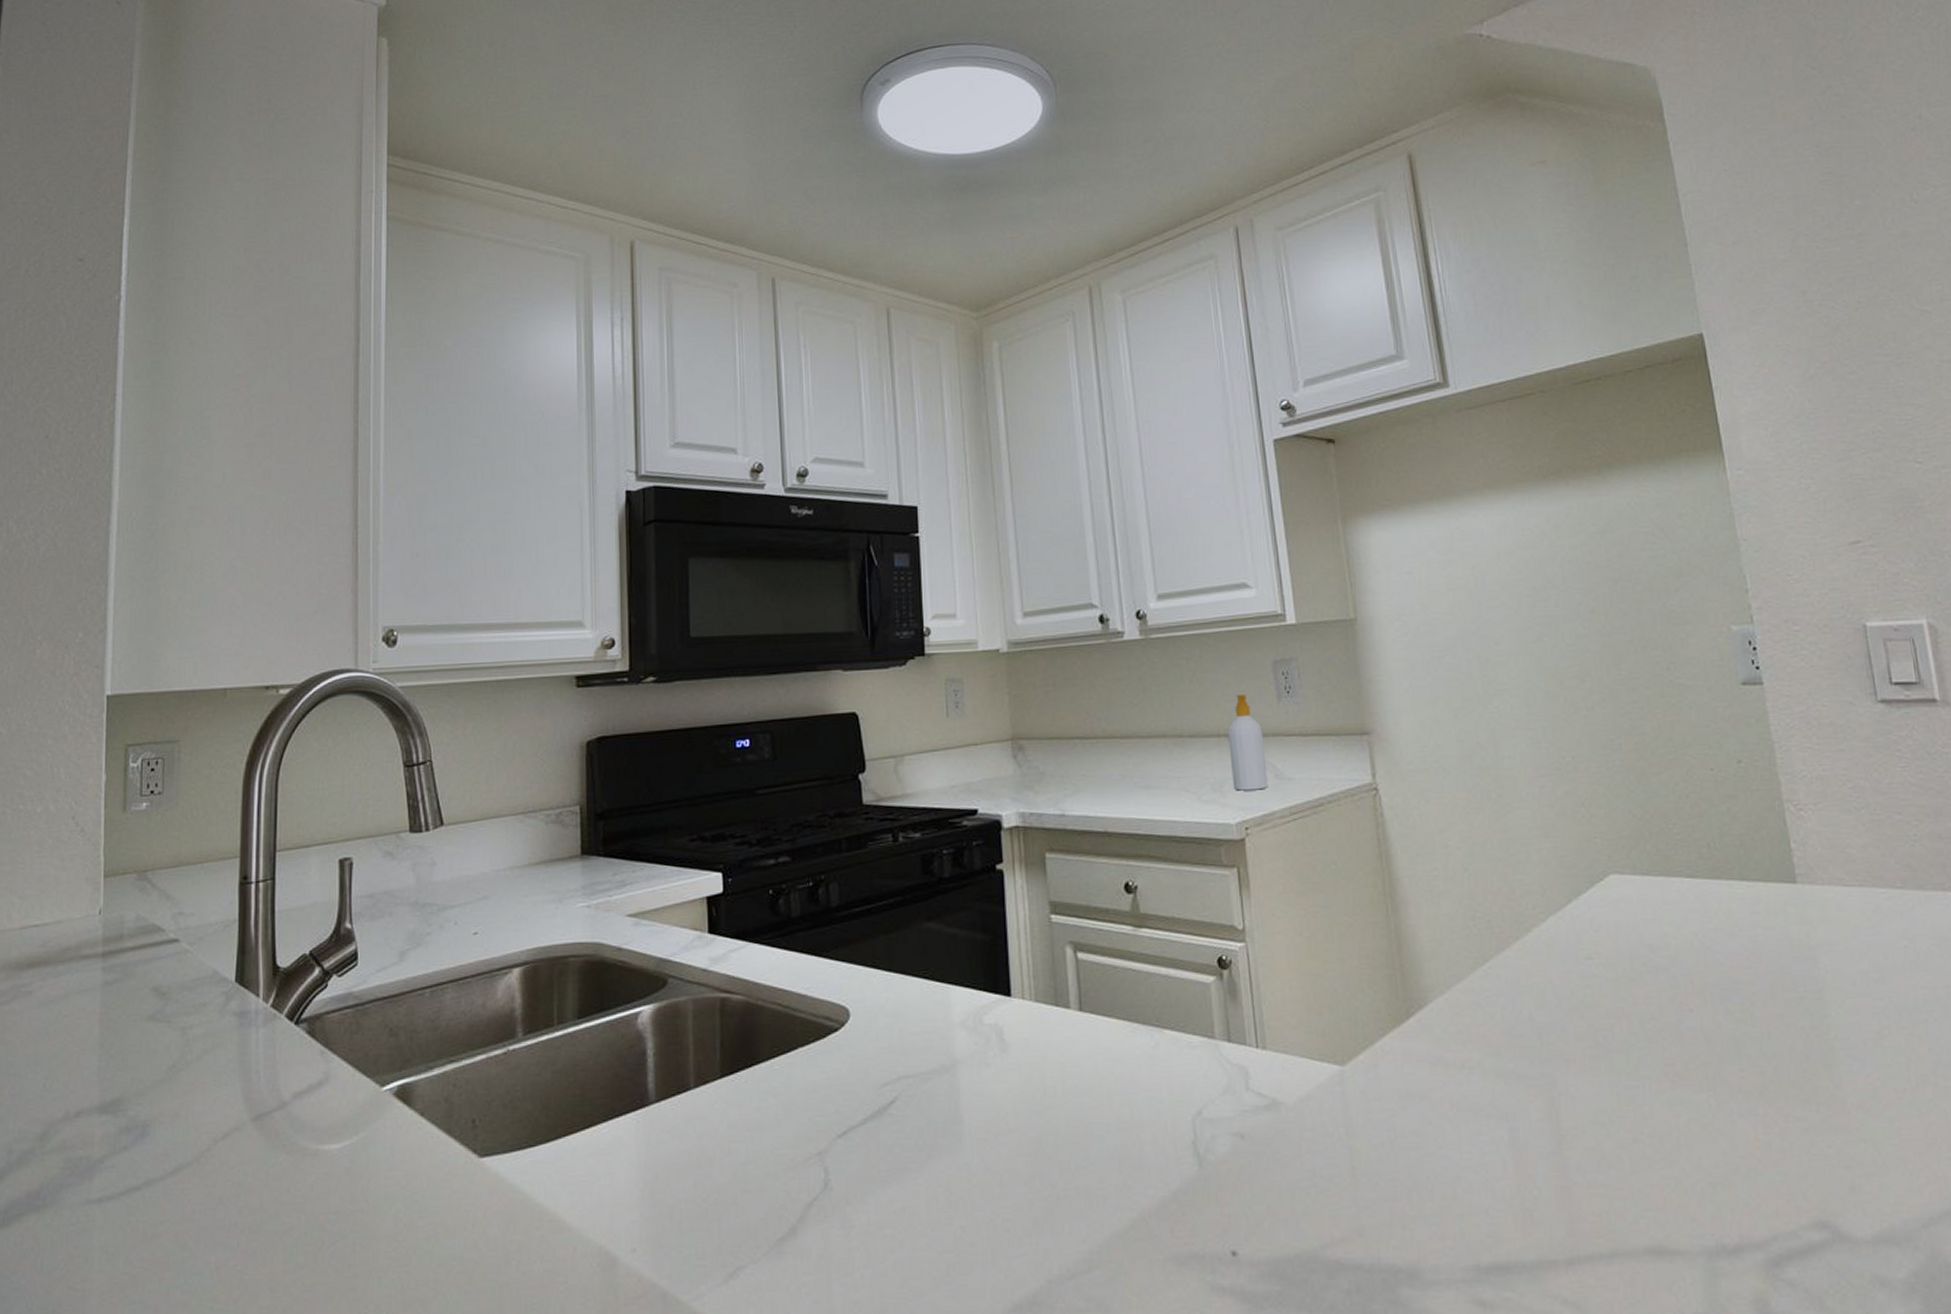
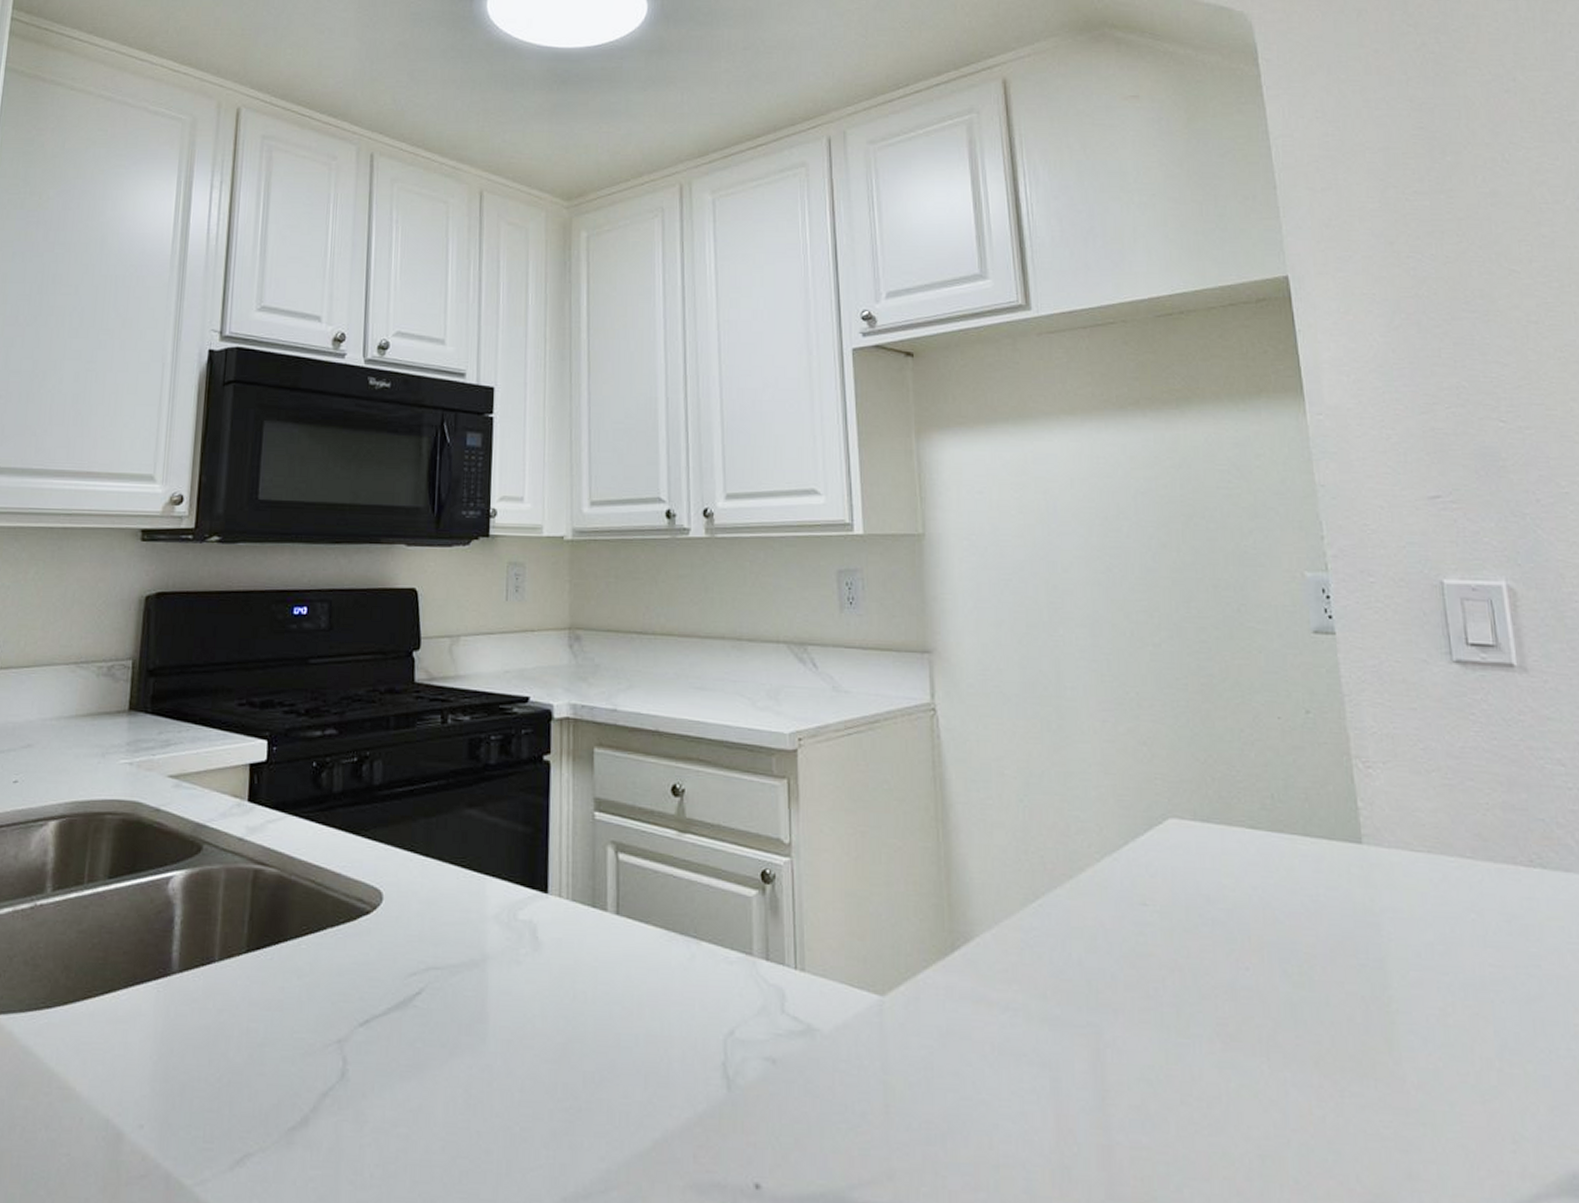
soap bottle: present [1228,694,1268,791] -> none [787,601,825,701]

